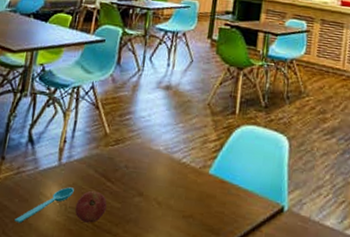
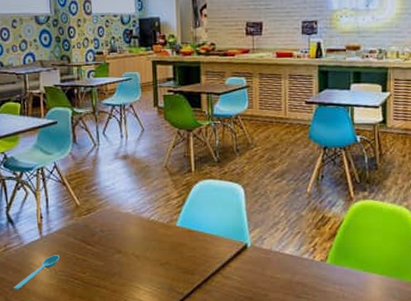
fruit: present [74,190,107,224] -> none [64,254,92,281]

